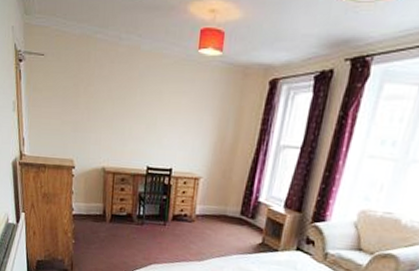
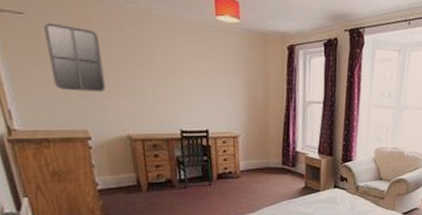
home mirror: none [55,62,94,126] -> present [44,22,105,93]

